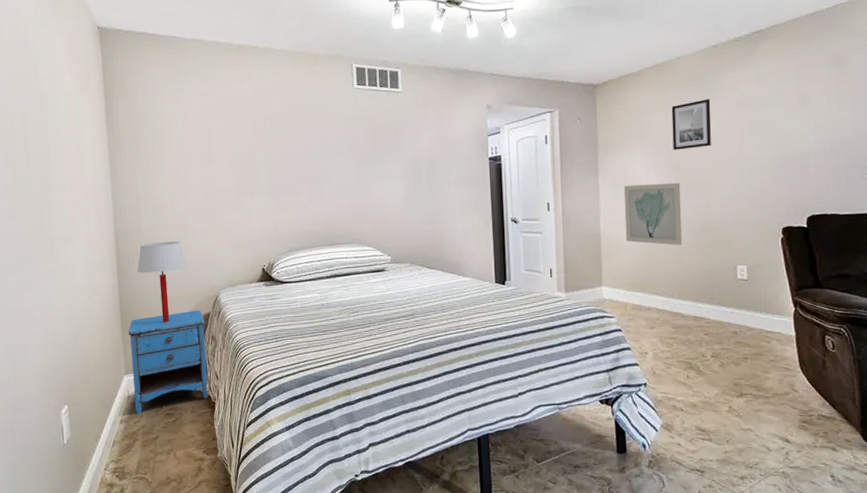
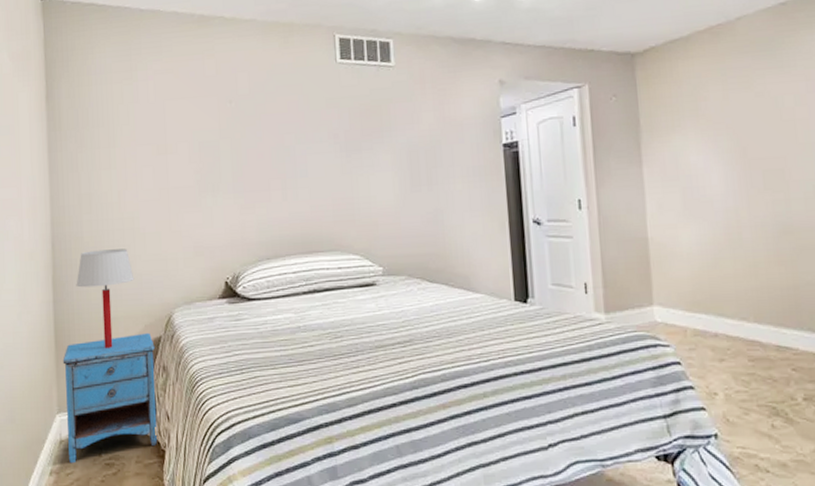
wall art: present [624,182,682,245] -> none [676,172,755,253]
wall art: present [671,98,712,150] -> none [732,67,787,132]

